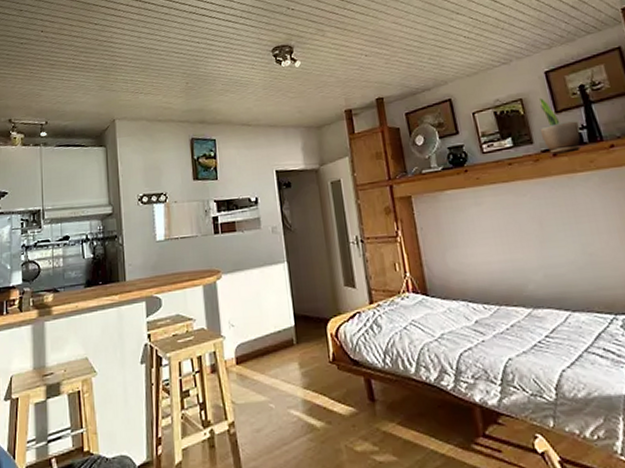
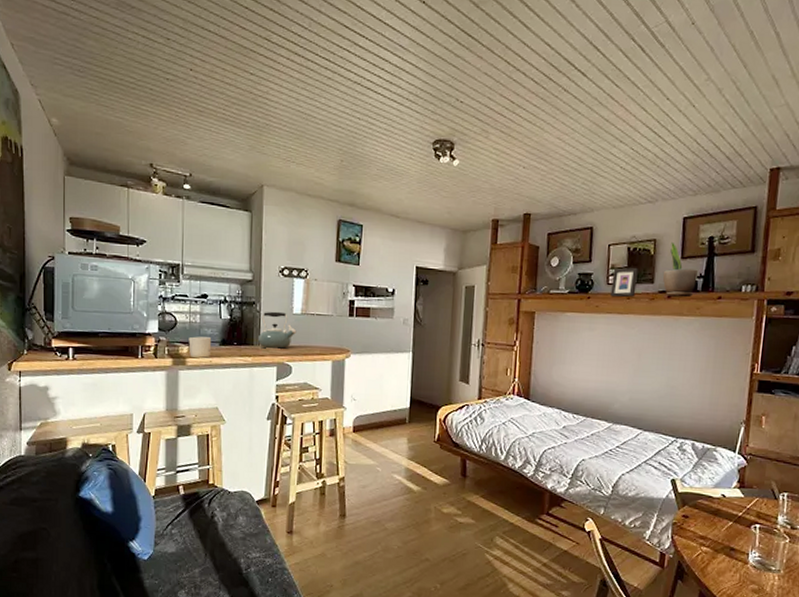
mug: none [53,280,77,306] -> present [188,336,212,359]
kettle: none [122,241,162,284] -> present [257,311,297,349]
picture frame: none [485,130,517,166] -> present [611,267,639,298]

